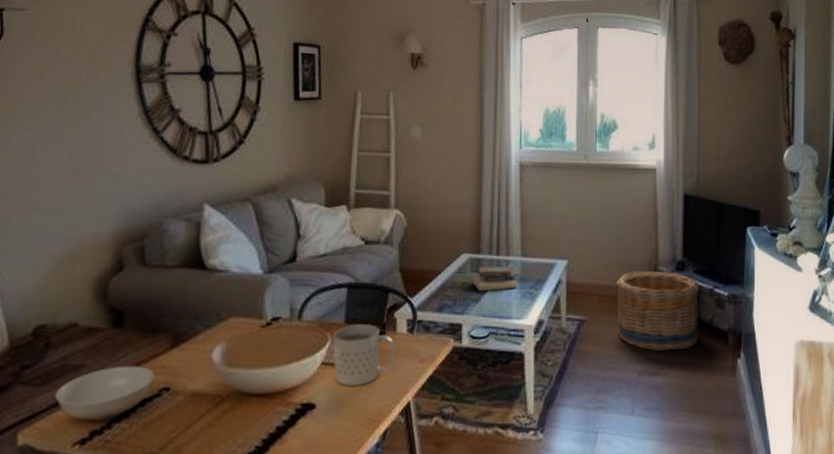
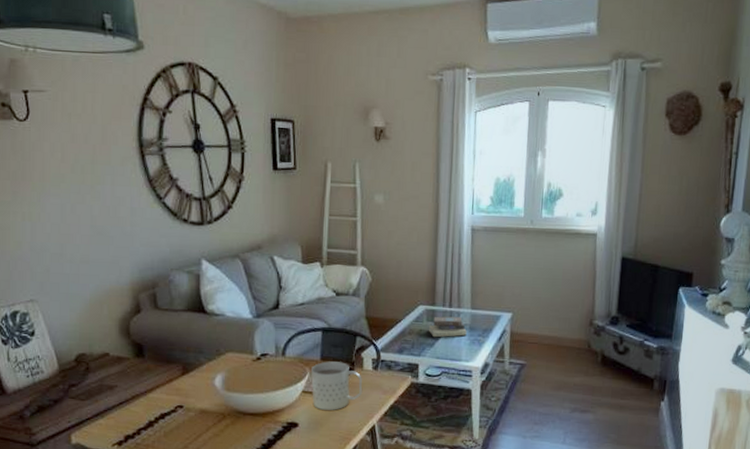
bowl: present [55,365,155,422] -> none [96,387,171,429]
basket: present [617,271,700,351] -> none [553,324,631,392]

